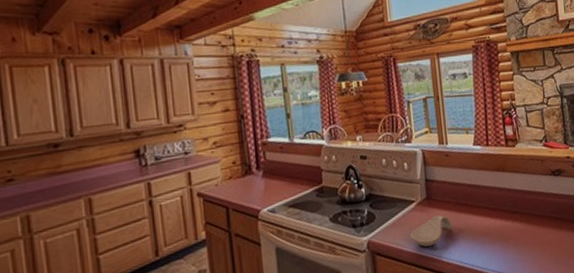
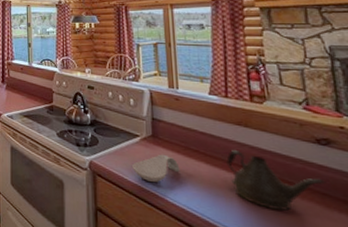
teapot: none [489,196,559,244] -> present [226,150,326,211]

